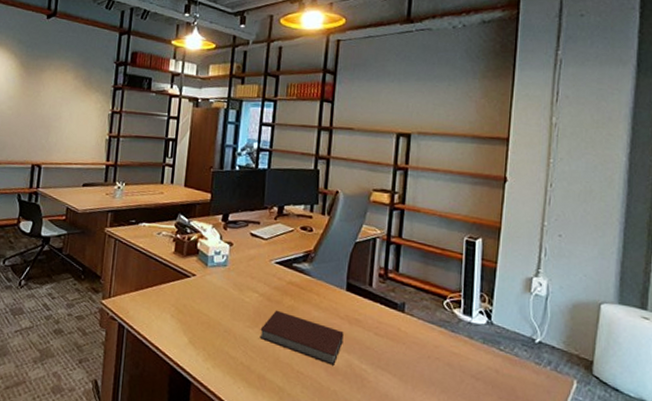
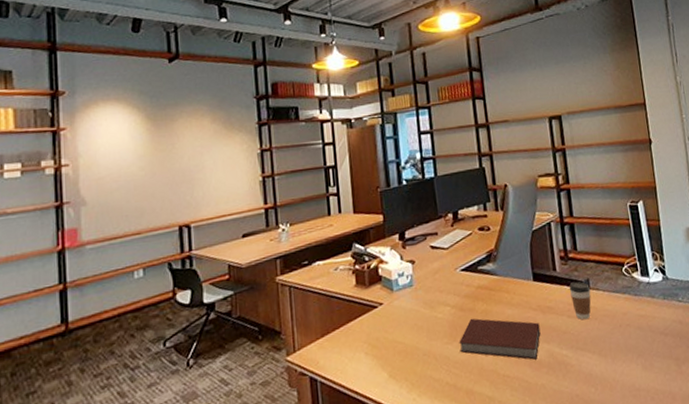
coffee cup: none [382,302,405,342] -> present [569,281,592,320]

